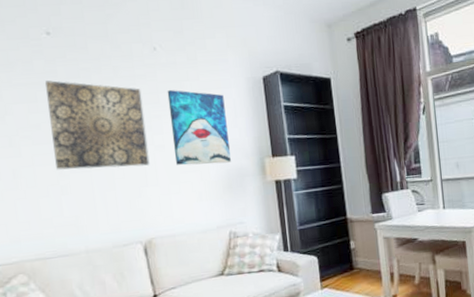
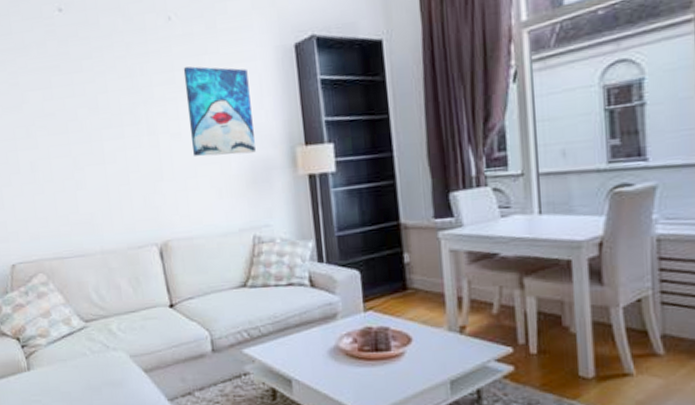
wall art: present [45,80,150,170] -> none [59,63,165,163]

